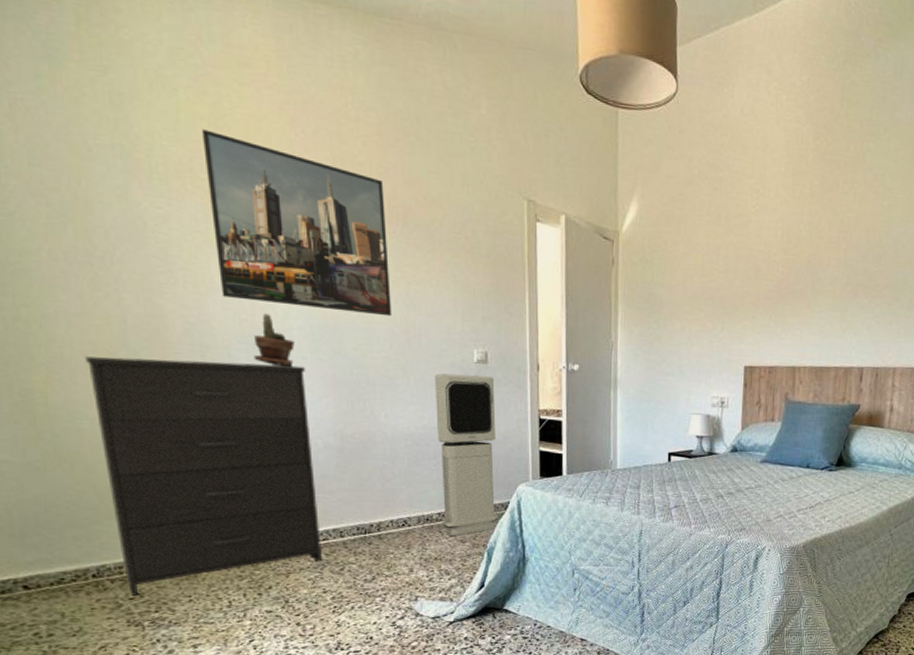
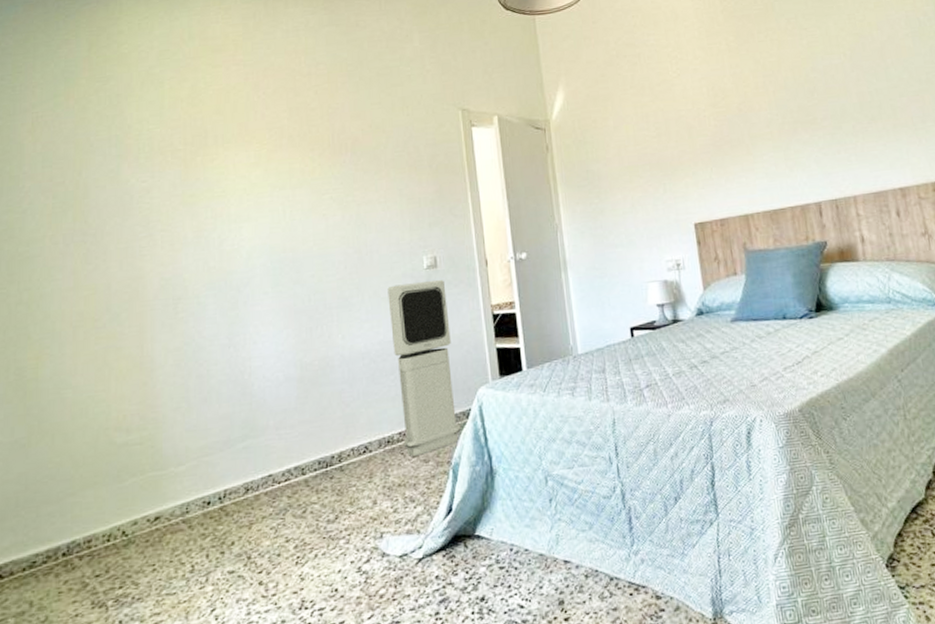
dresser: present [84,356,323,596] -> none [72,301,285,572]
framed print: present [201,129,392,317] -> none [181,108,345,249]
potted plant: present [254,313,295,367] -> none [221,257,257,306]

